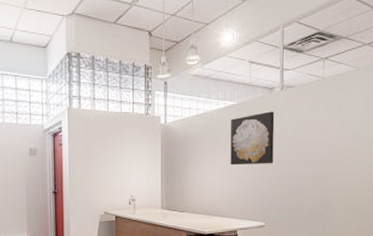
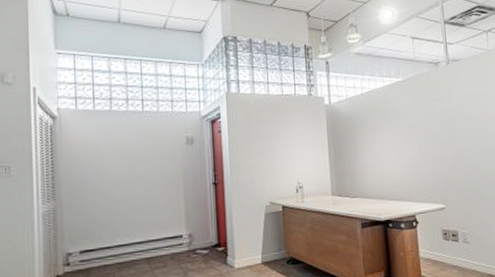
wall art: present [230,111,275,166] -> none [398,86,447,145]

